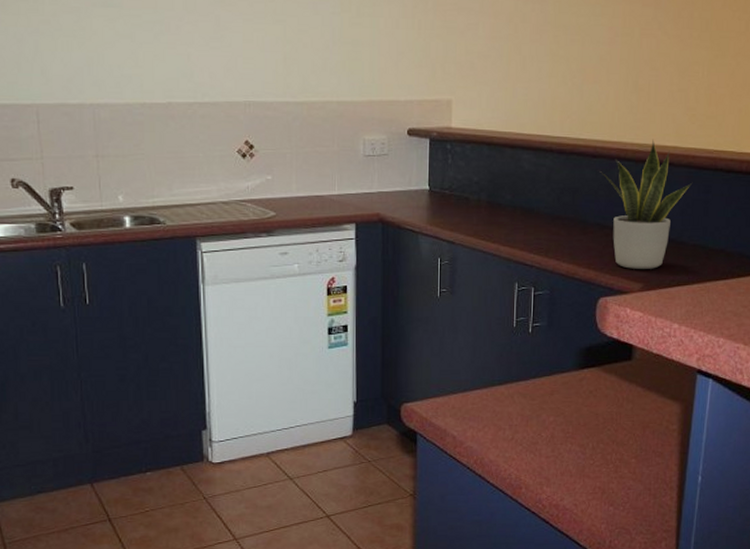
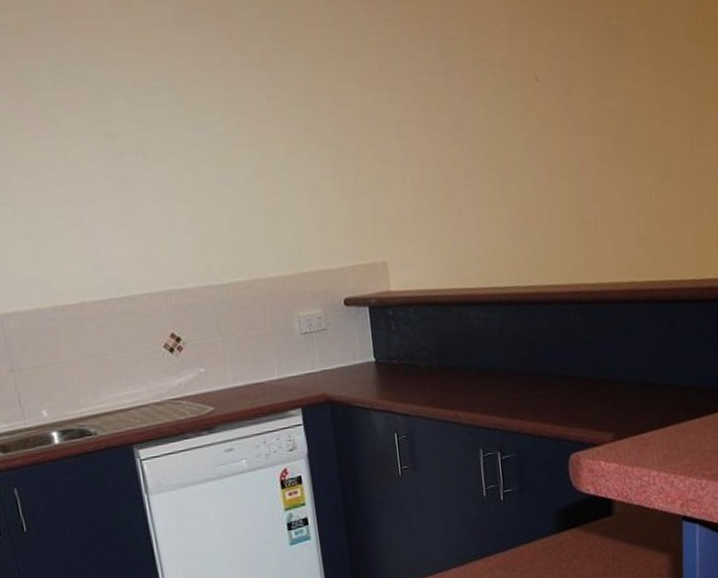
potted plant: present [599,139,692,269] -> none [554,276,653,419]

